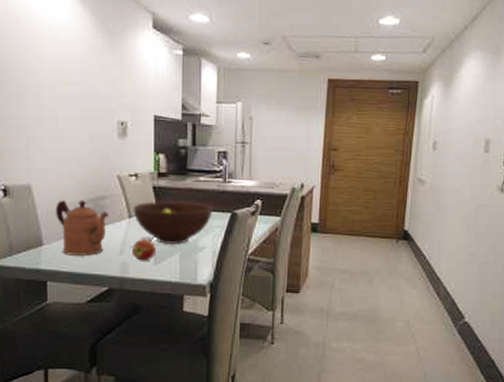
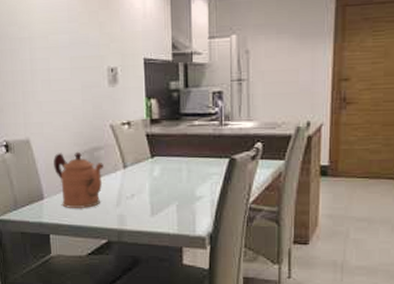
fruit bowl: present [132,201,213,245] -> none [126,148,209,195]
apple: present [132,239,156,261] -> none [129,190,152,212]

